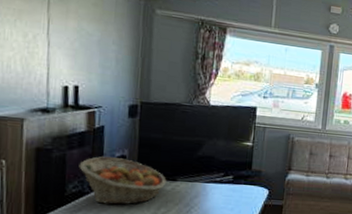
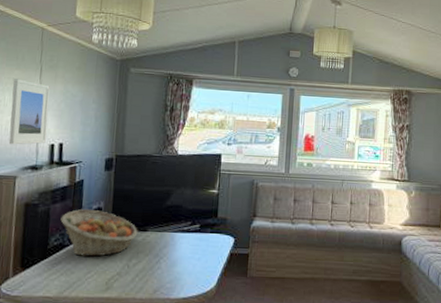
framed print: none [12,9,61,85] -> present [8,79,50,145]

